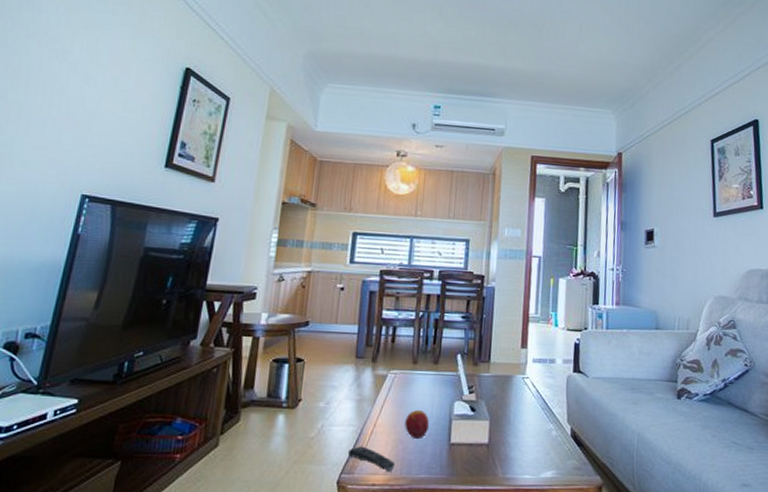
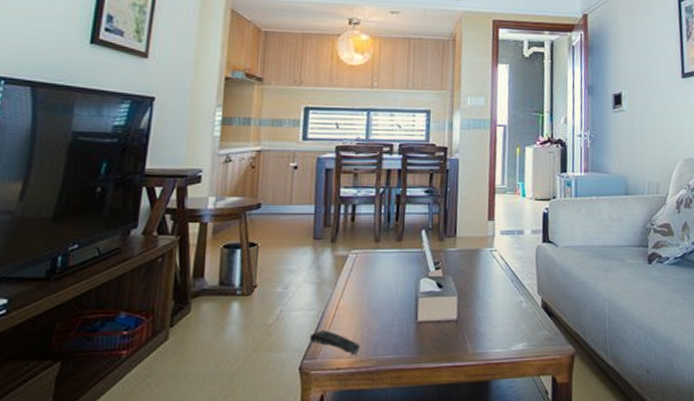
fruit: present [405,409,429,439] -> none [369,289,394,319]

